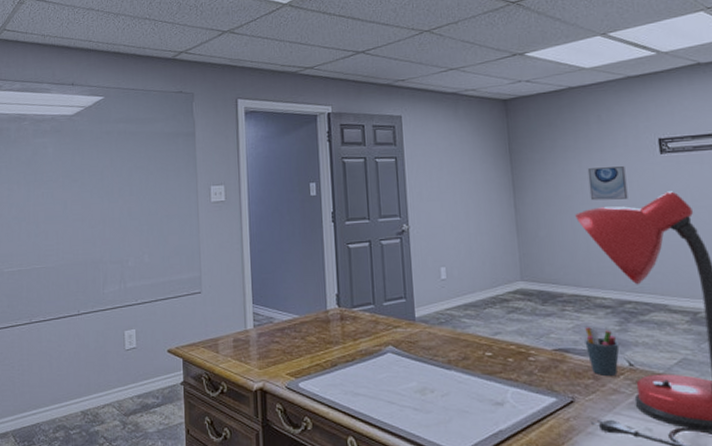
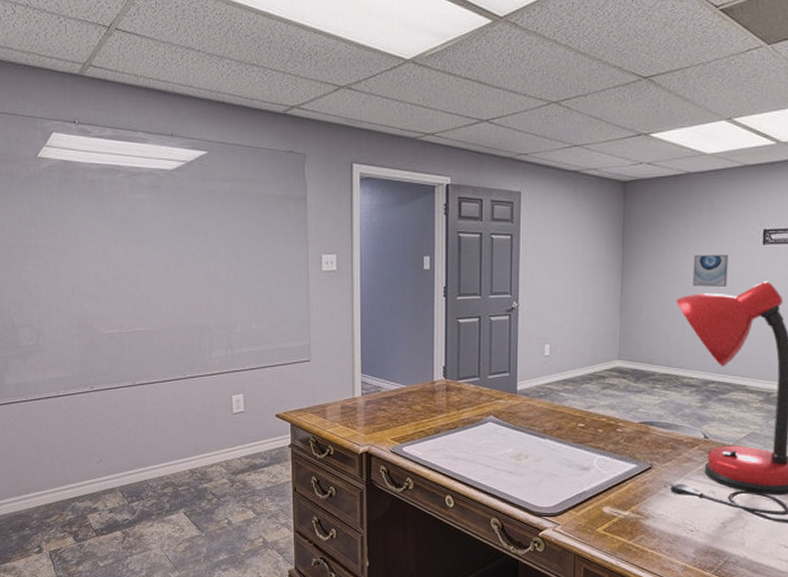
pen holder: present [585,327,620,376] -> none [668,403,698,446]

